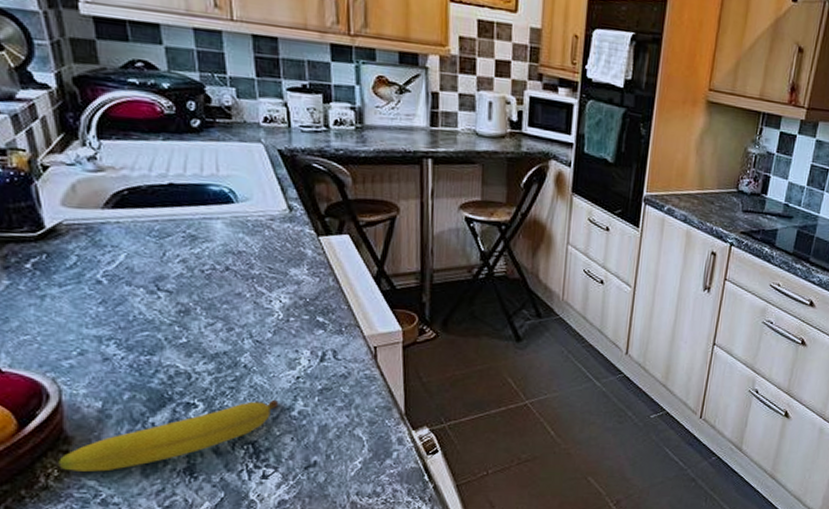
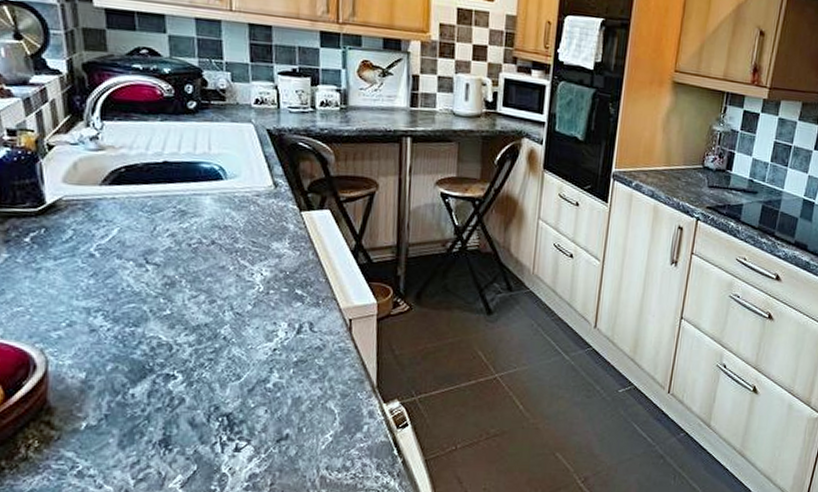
fruit: present [58,399,279,472] -> none [39,371,255,443]

